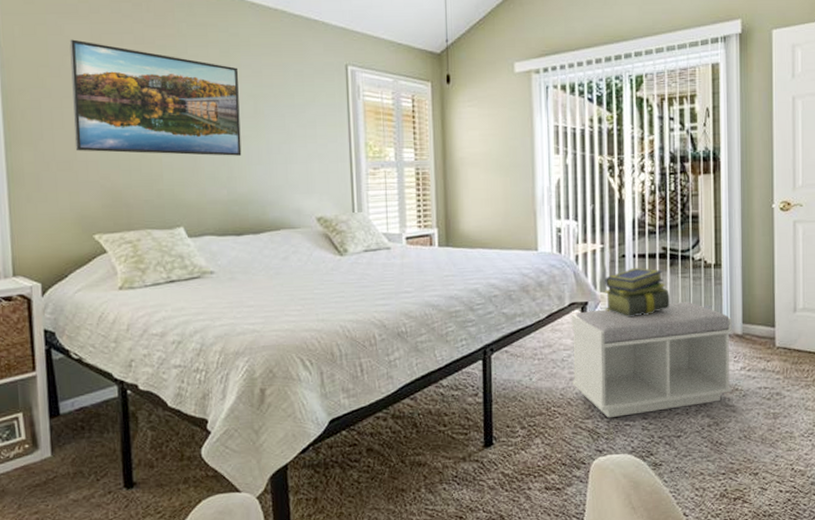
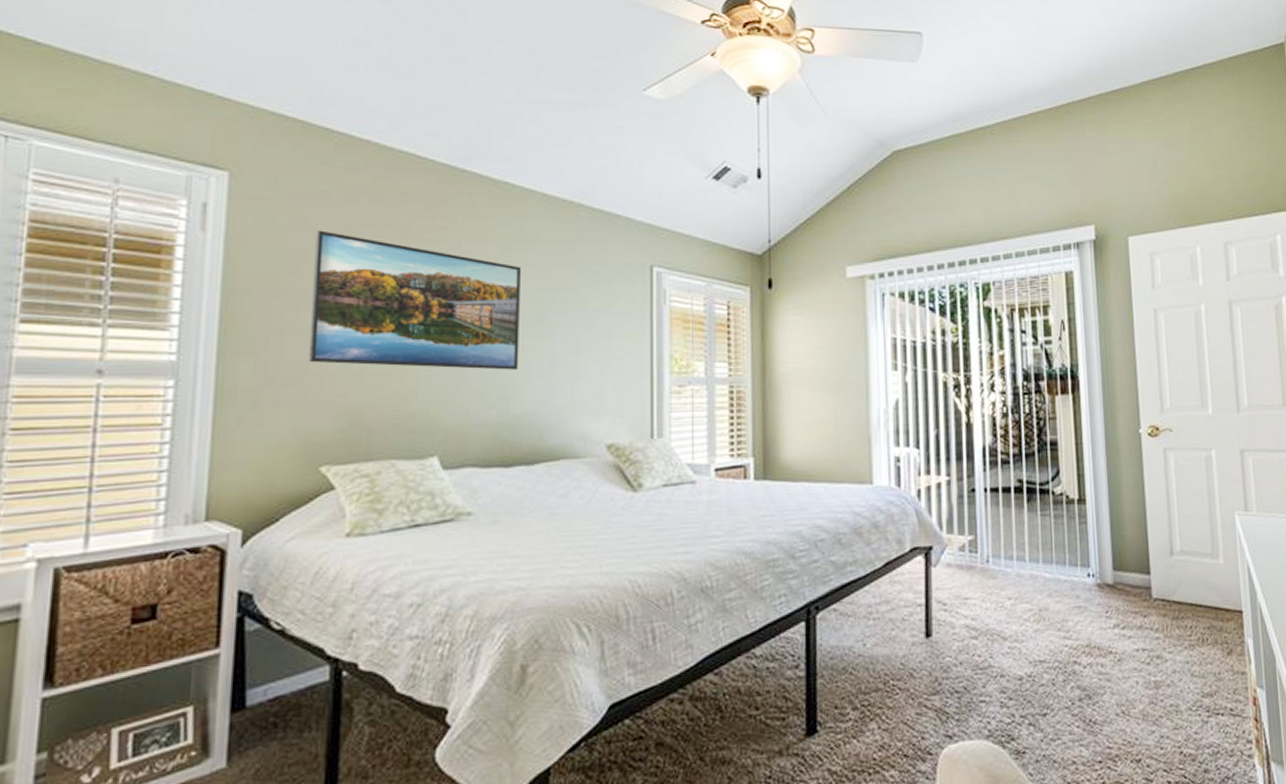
bench: present [571,302,732,418] -> none [912,545,1105,693]
stack of books: present [604,267,670,318] -> none [951,503,1028,565]

